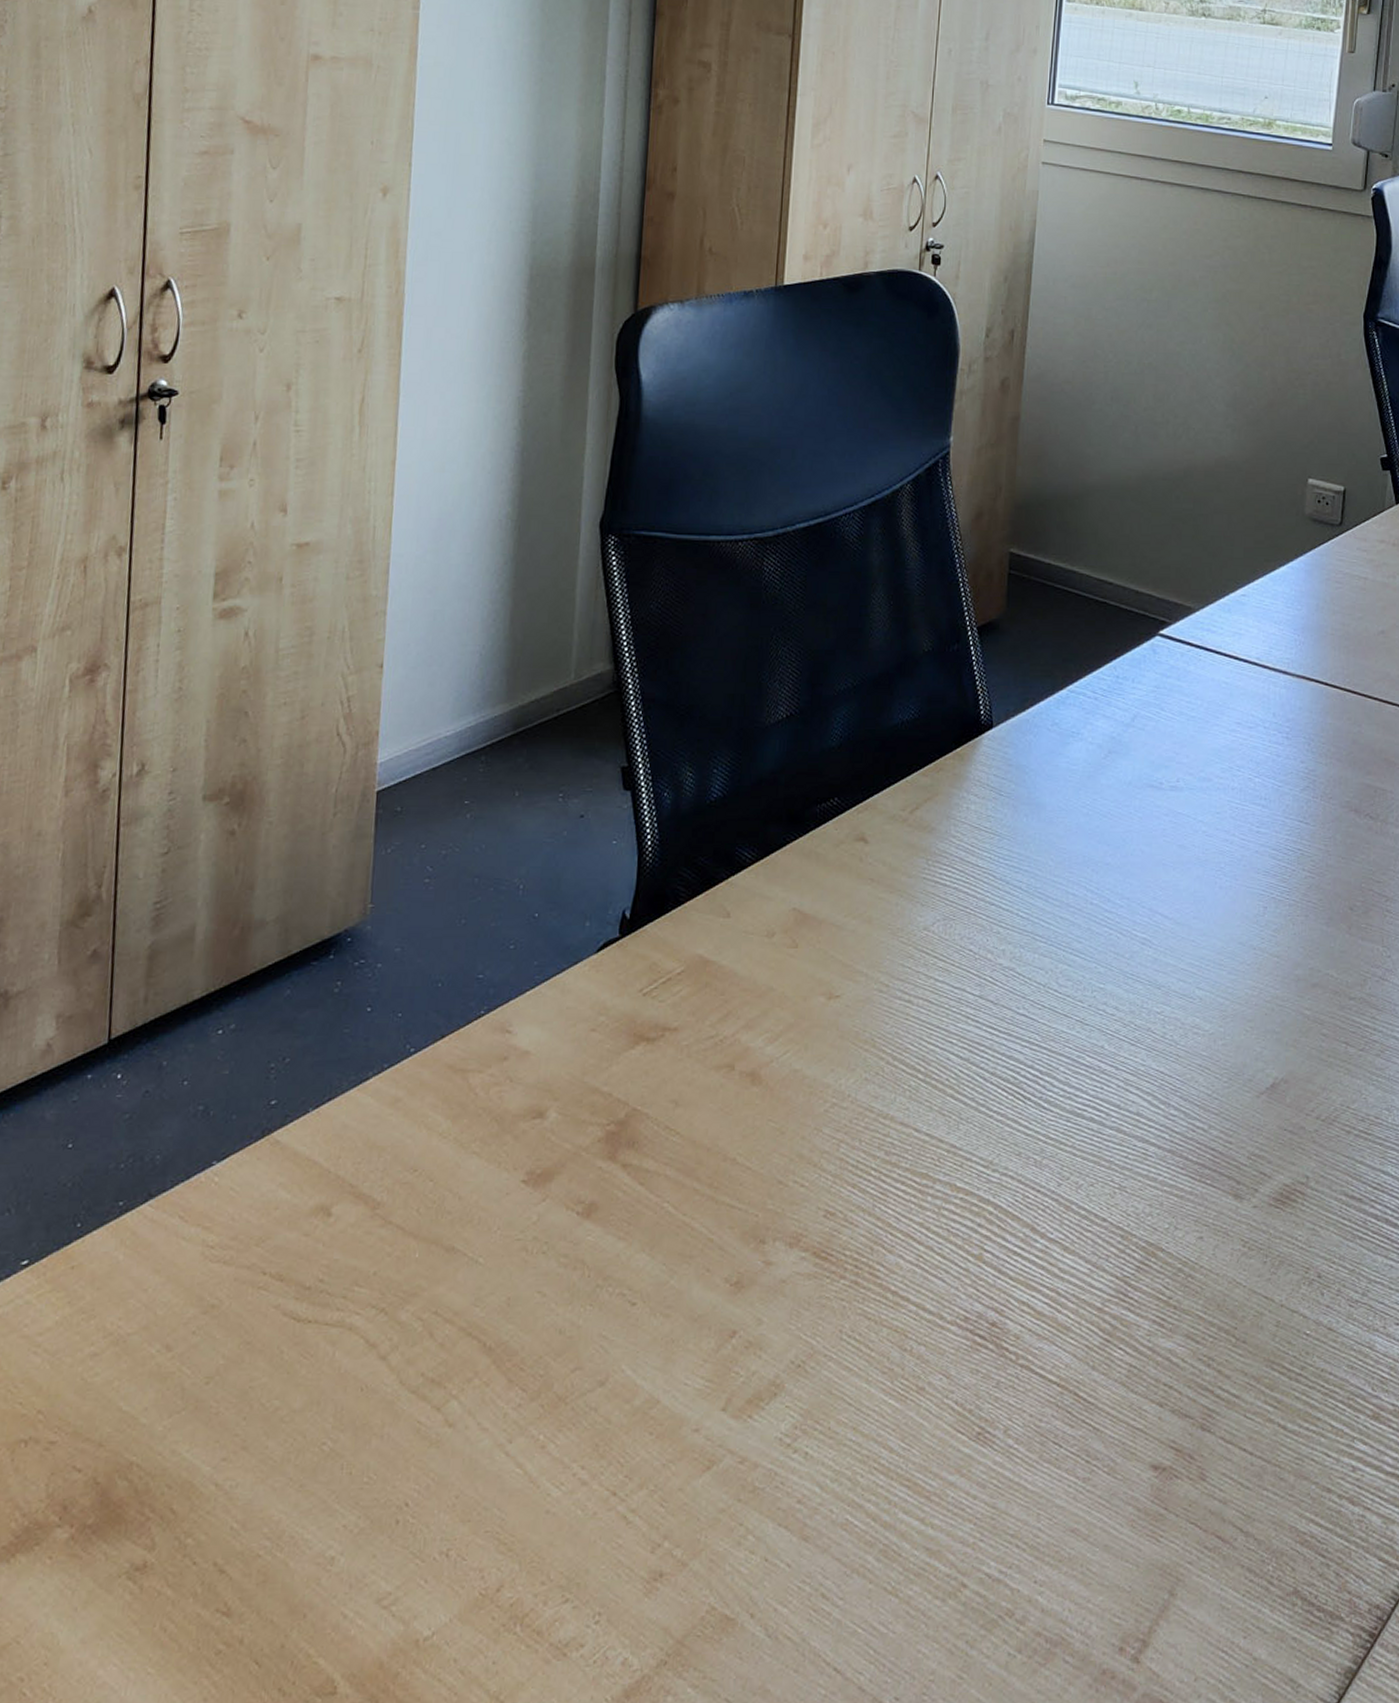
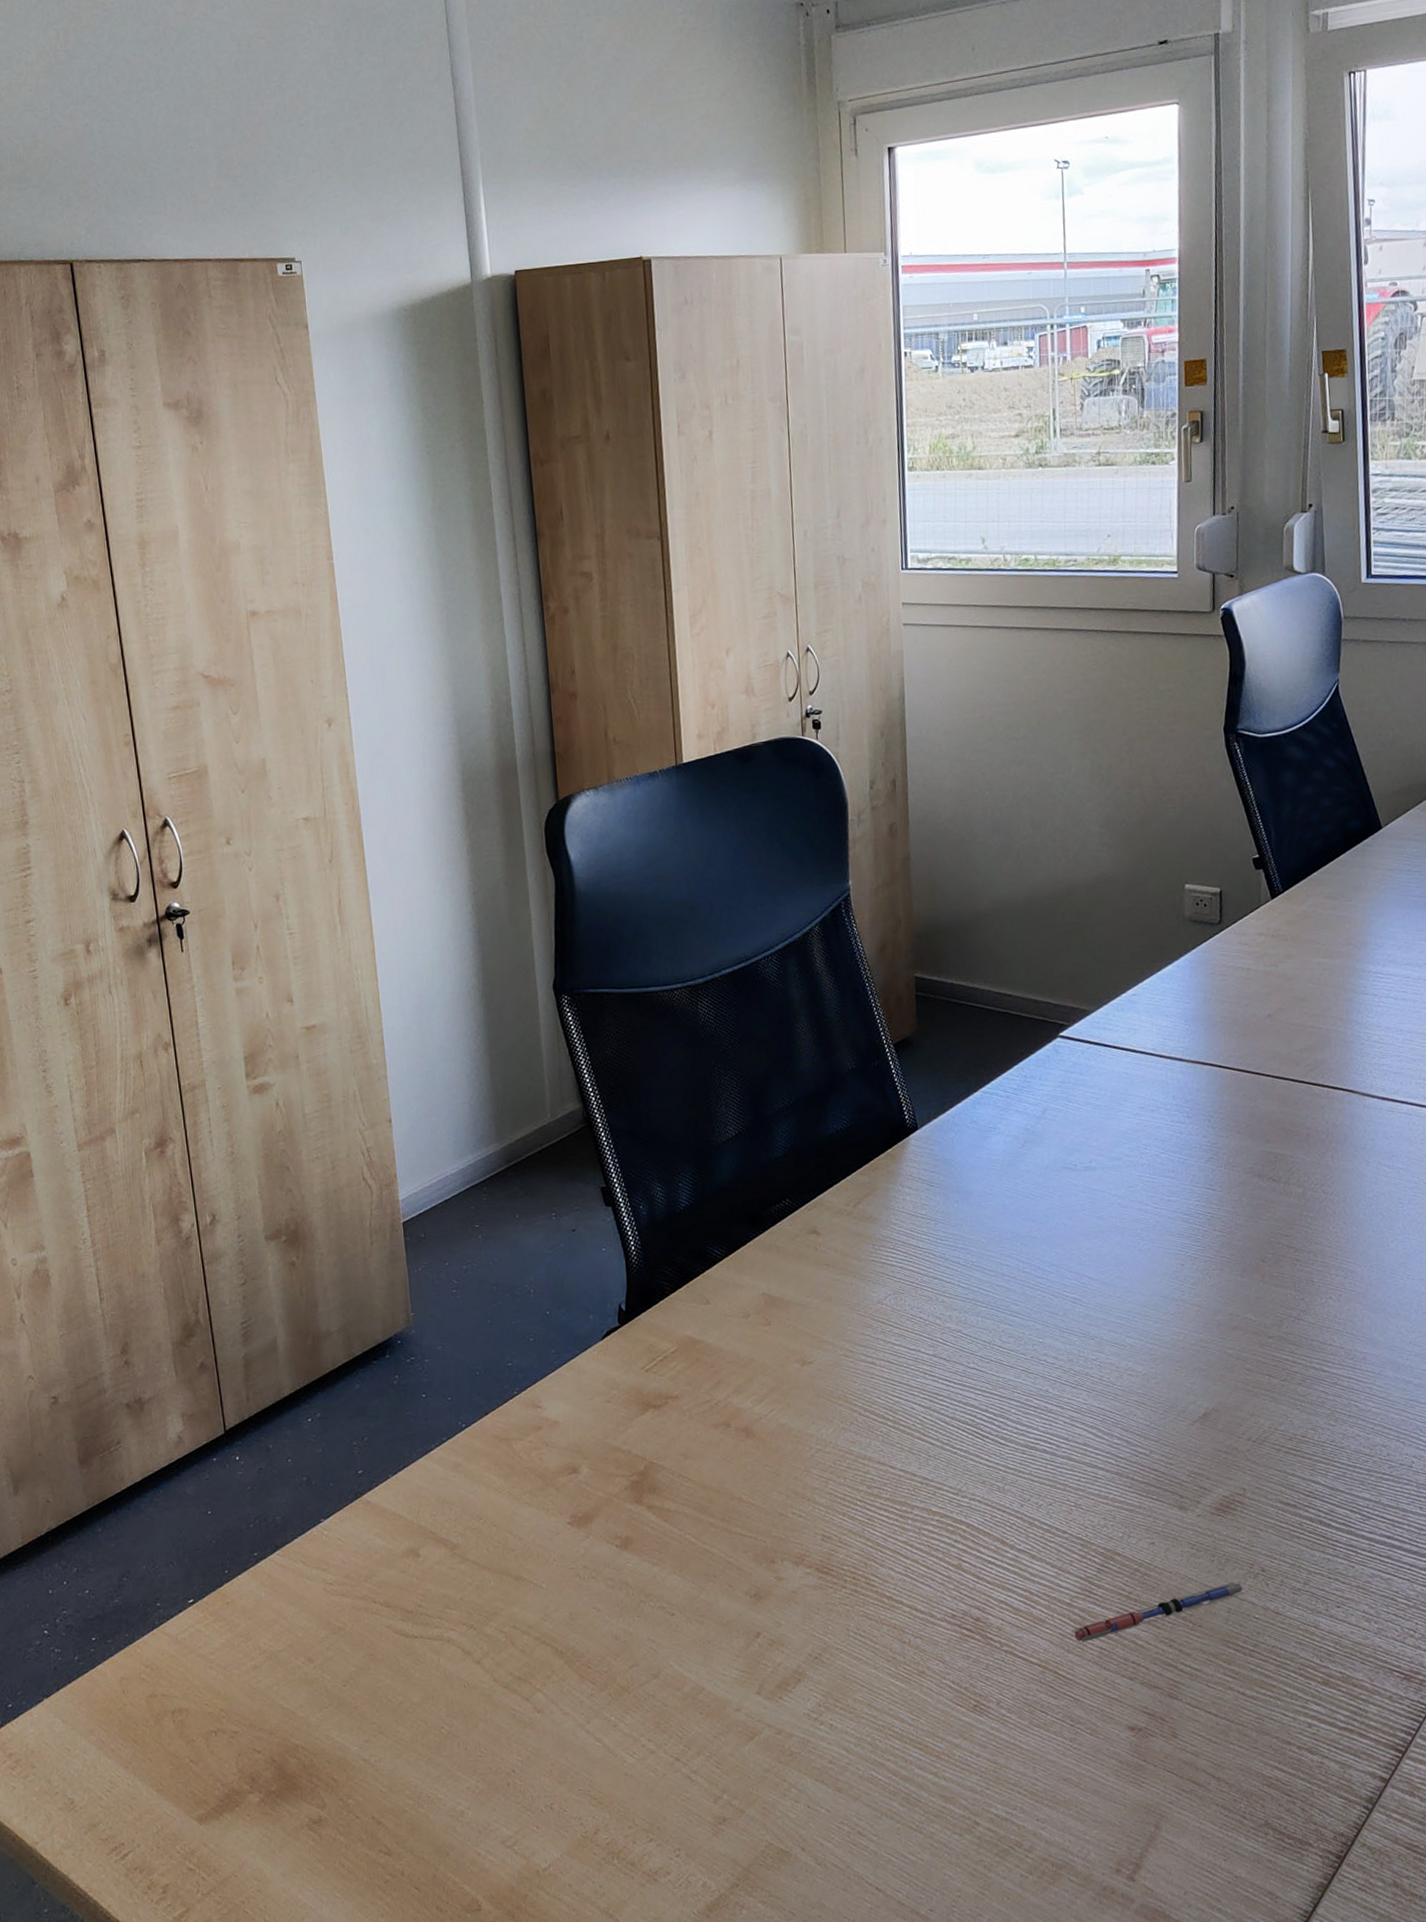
pen: none [1099,1289,1297,1357] -> present [1072,1582,1245,1642]

